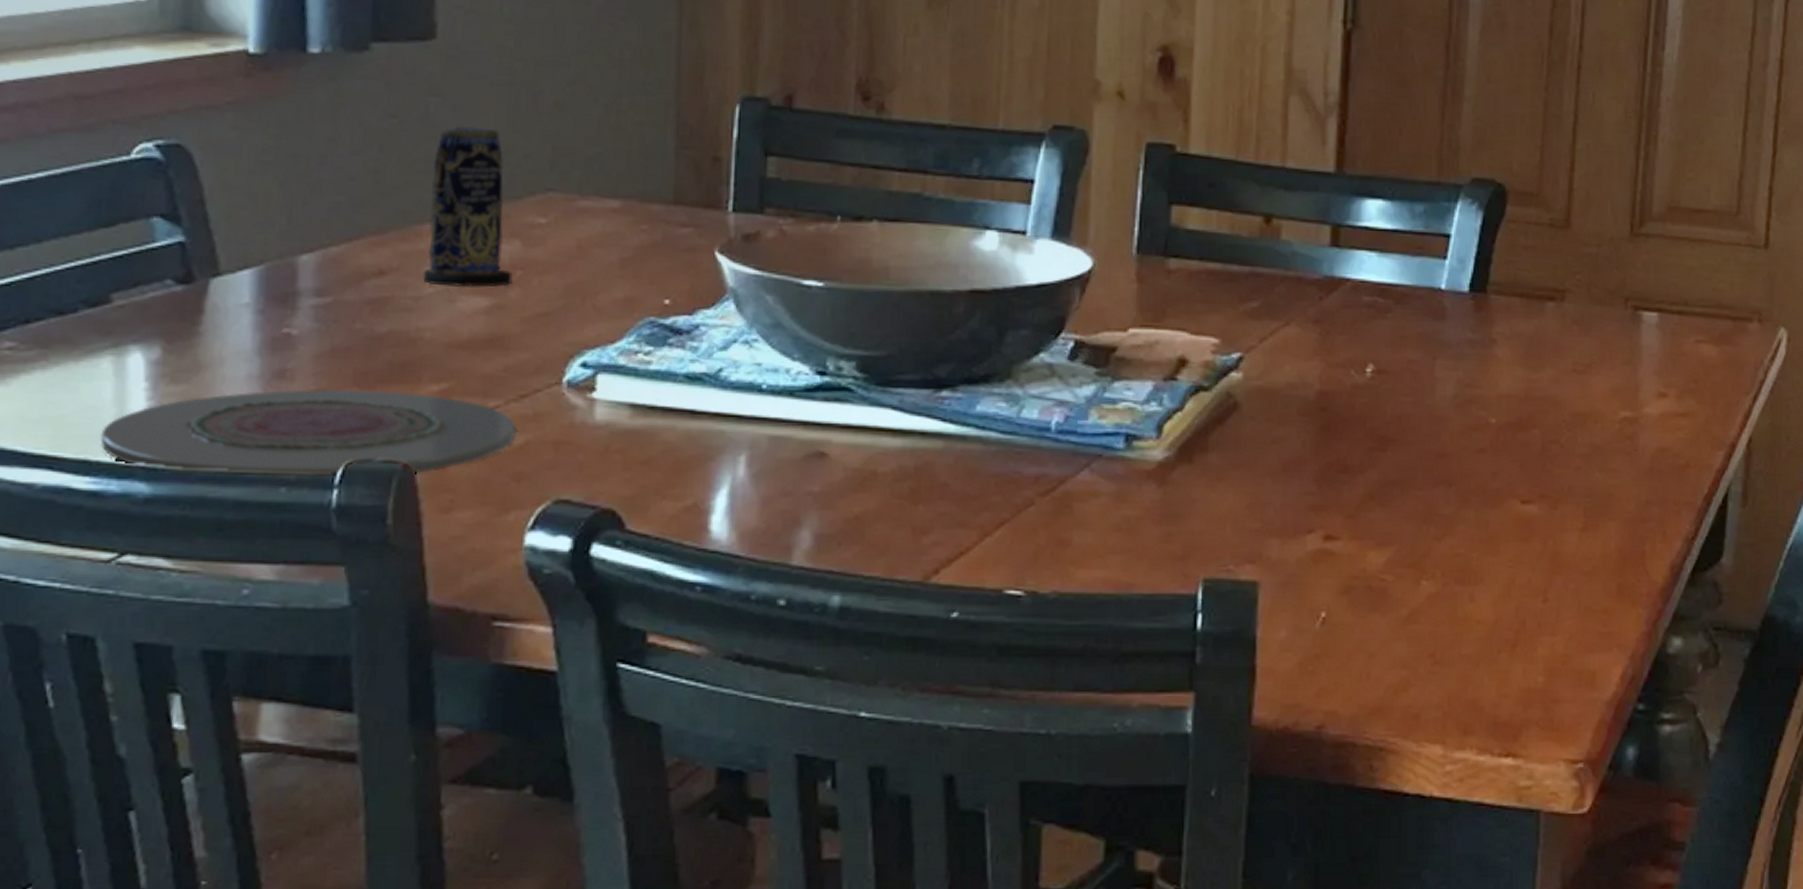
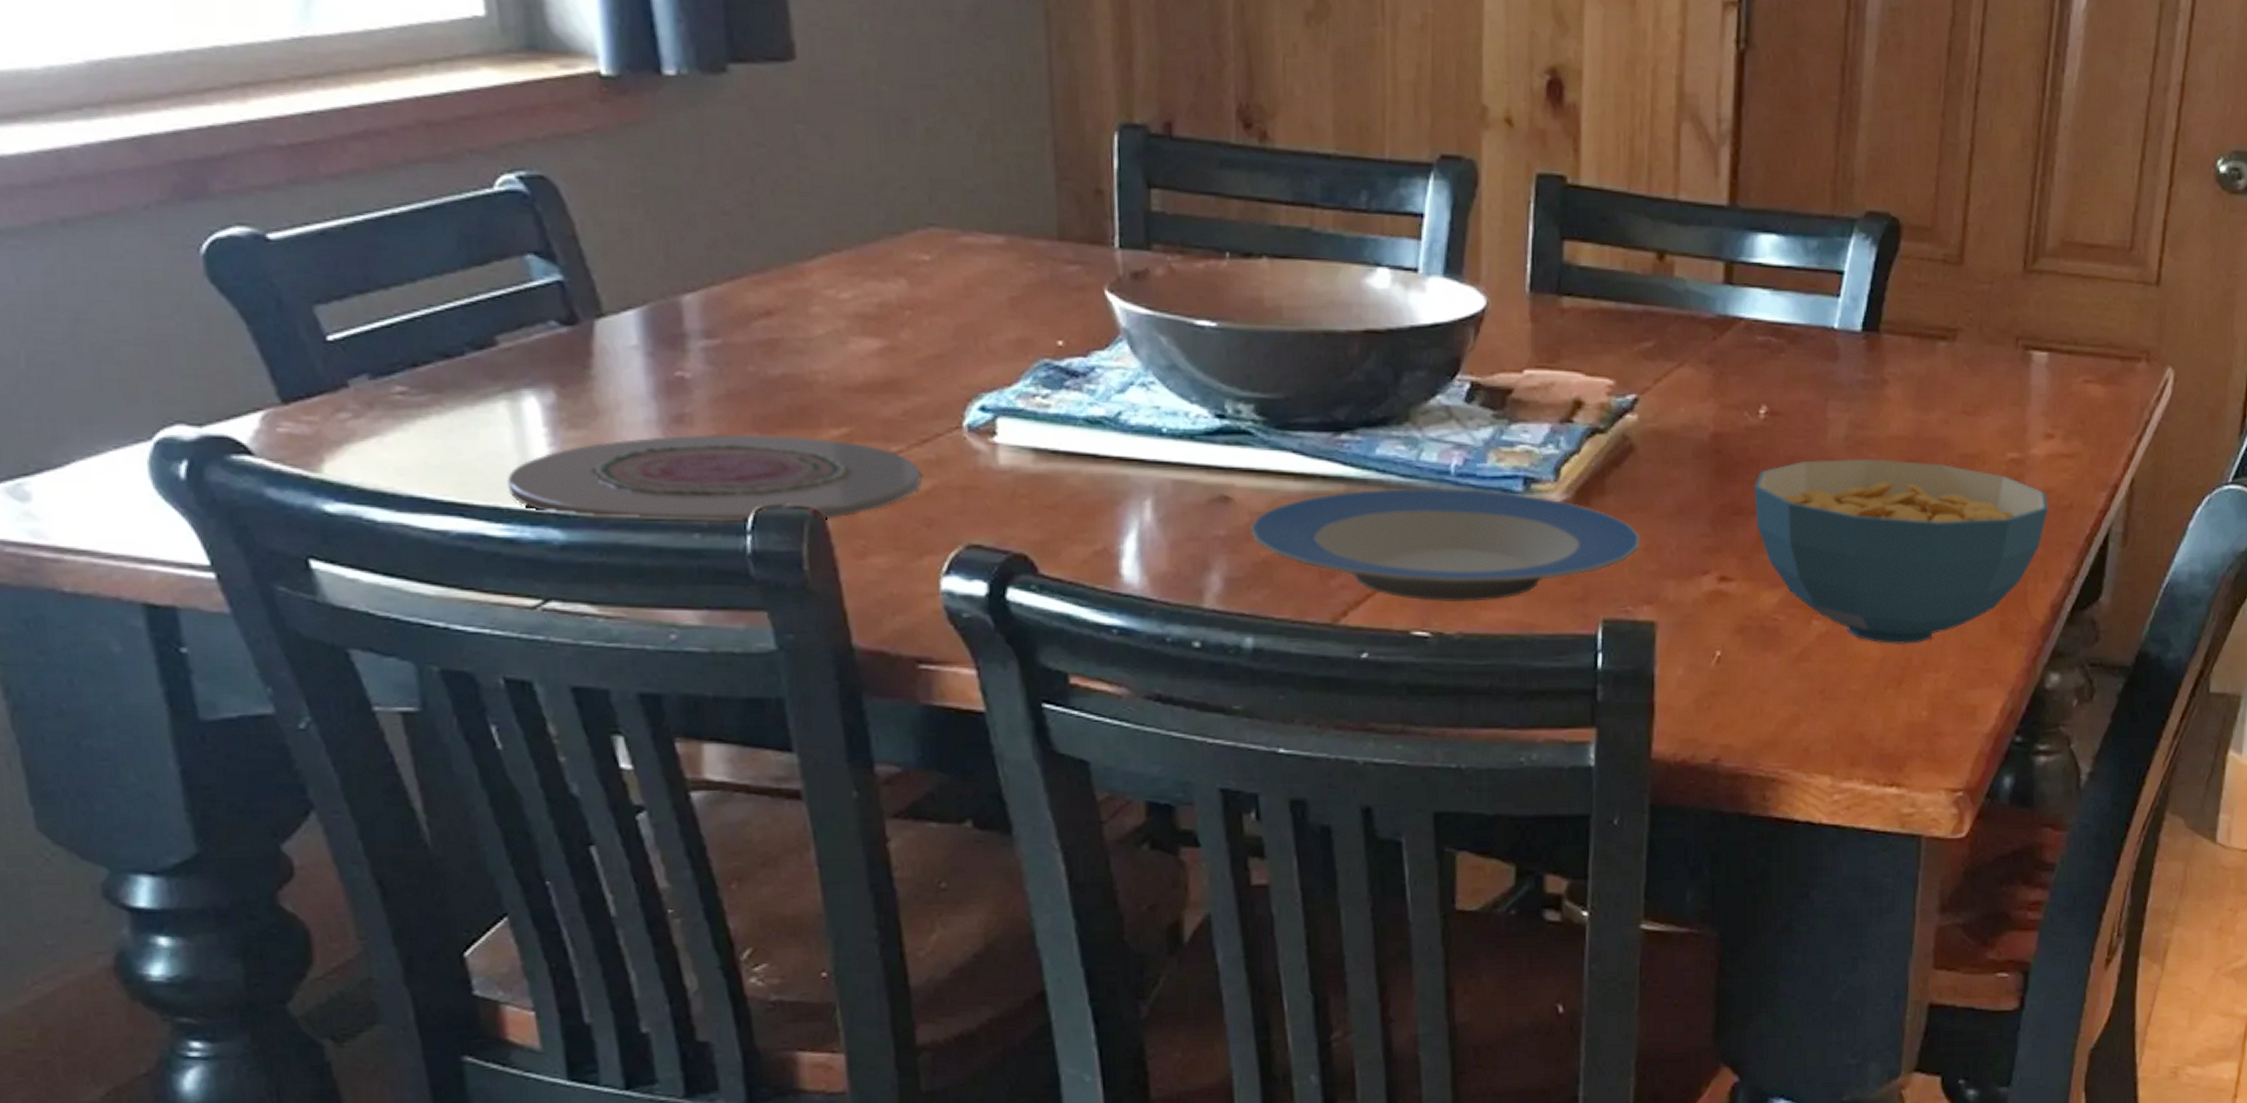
candle: present [422,126,513,288] -> none [808,156,902,329]
plate: none [844,444,1244,561] -> present [1250,488,1641,603]
cereal bowl: none [1361,416,1664,607] -> present [1754,458,2048,646]

